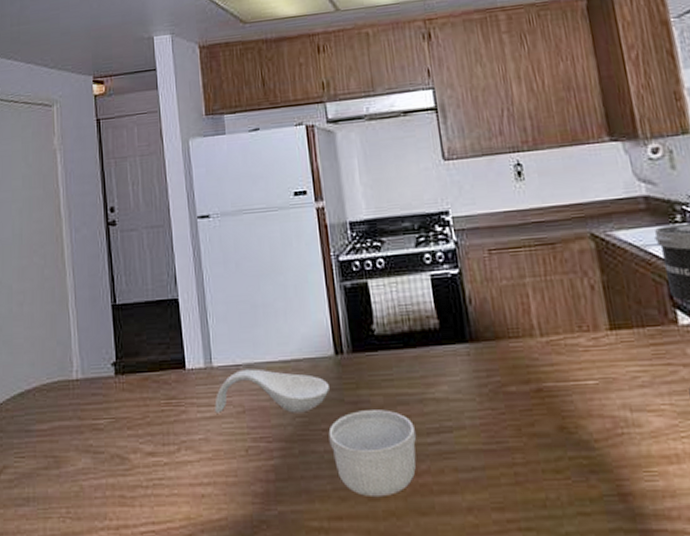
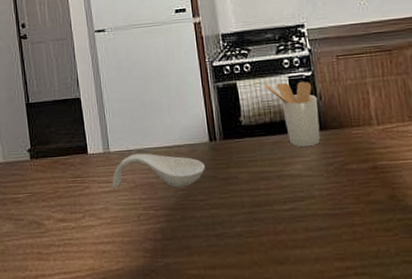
ramekin: present [328,410,417,496] -> none [204,184,276,251]
utensil holder: none [402,280,472,362] -> present [265,81,321,147]

